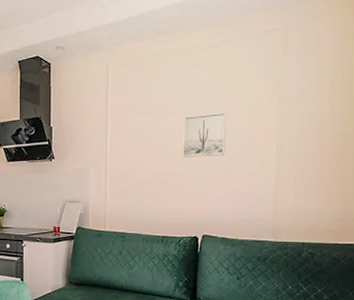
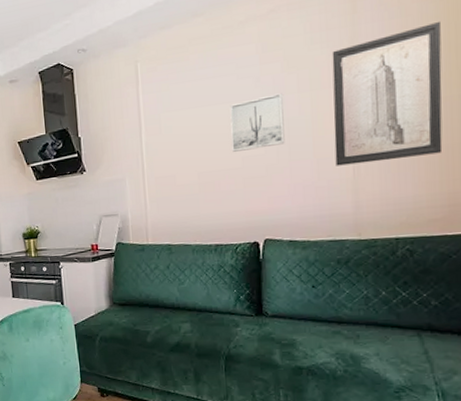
wall art: none [262,72,345,179] -> present [332,20,443,166]

